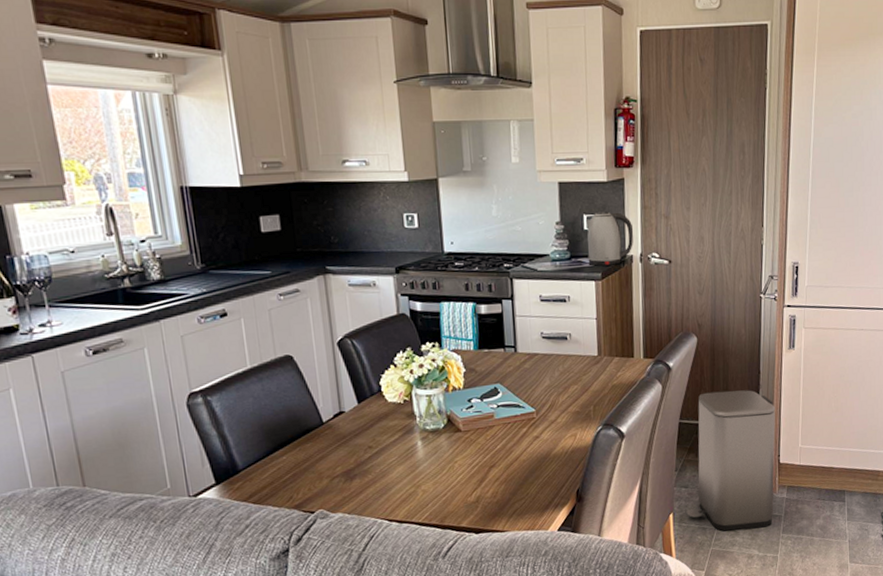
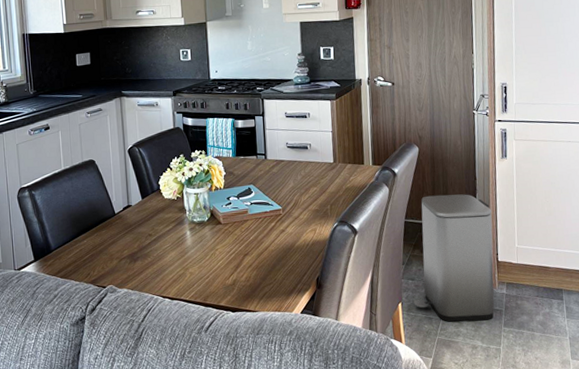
kettle: present [585,211,634,266] -> none [322,44,362,88]

